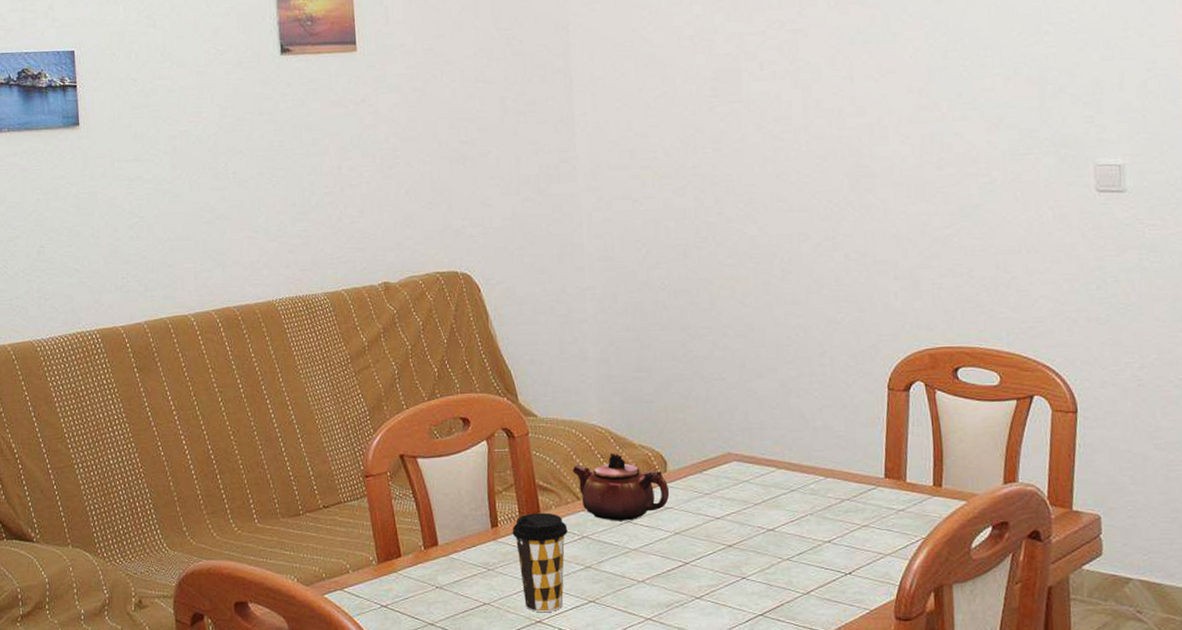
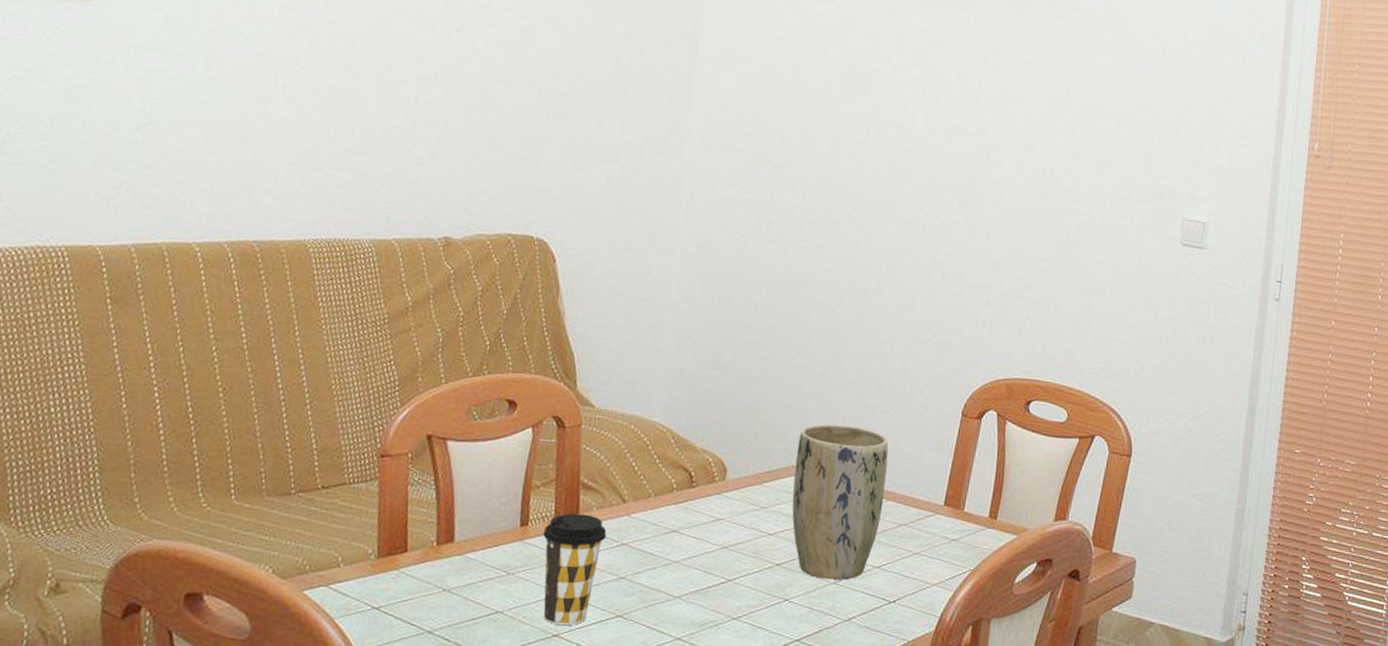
teapot: present [572,453,670,521] -> none [623,455,725,530]
plant pot: none [729,410,823,556] -> present [792,423,889,580]

